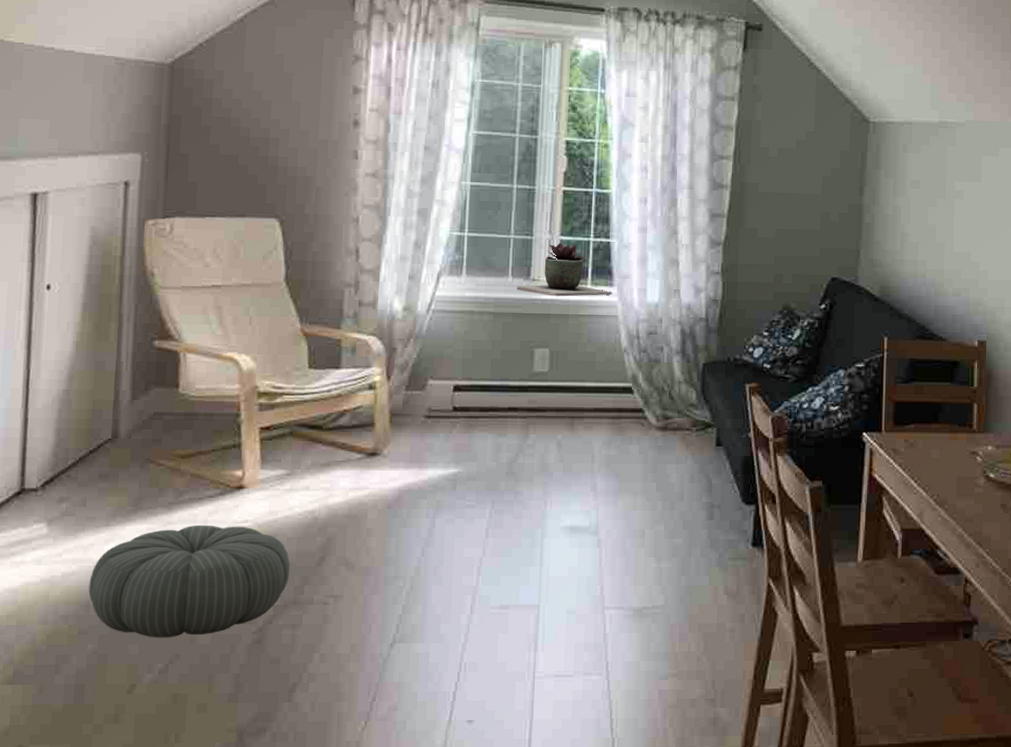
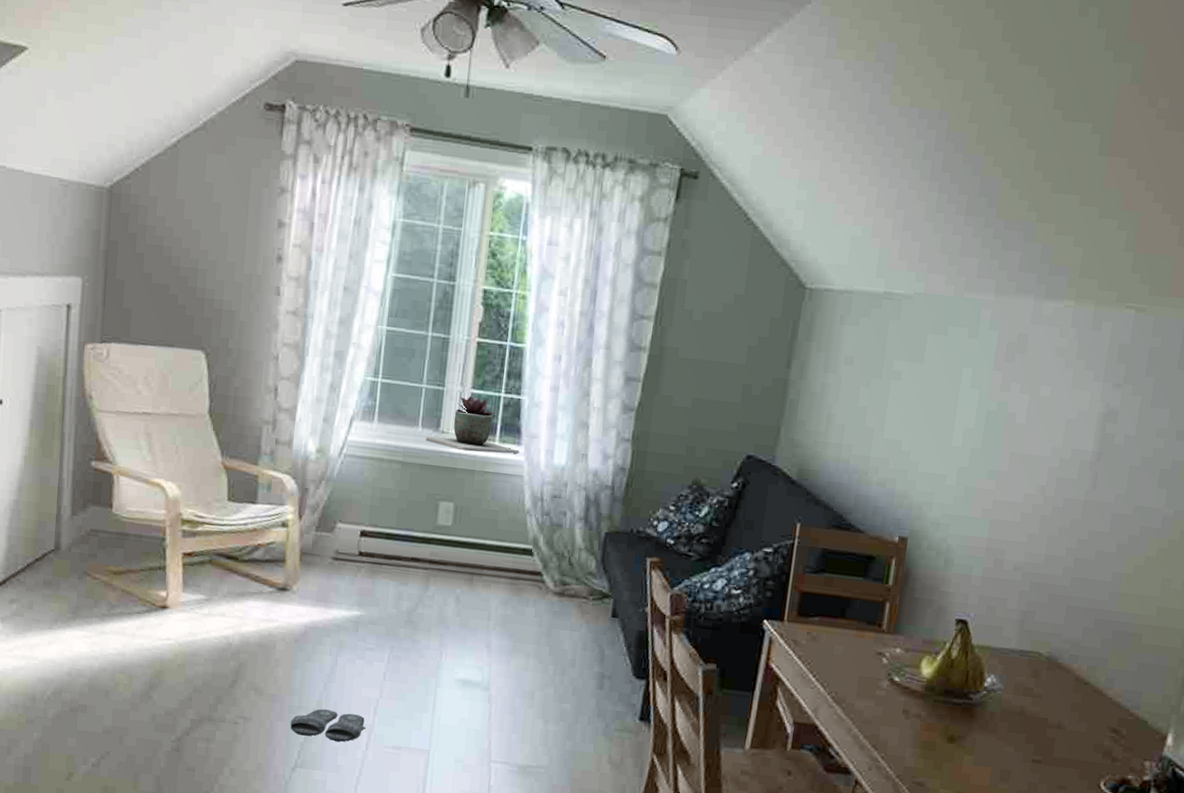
pouf: present [88,524,291,638] -> none [34,637,206,738]
slippers: none [386,576,470,608] -> present [290,708,366,742]

